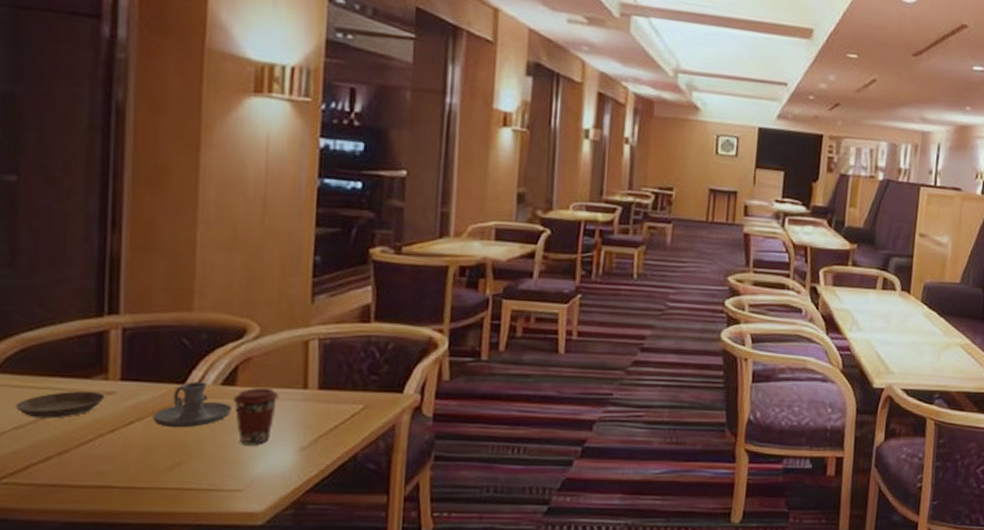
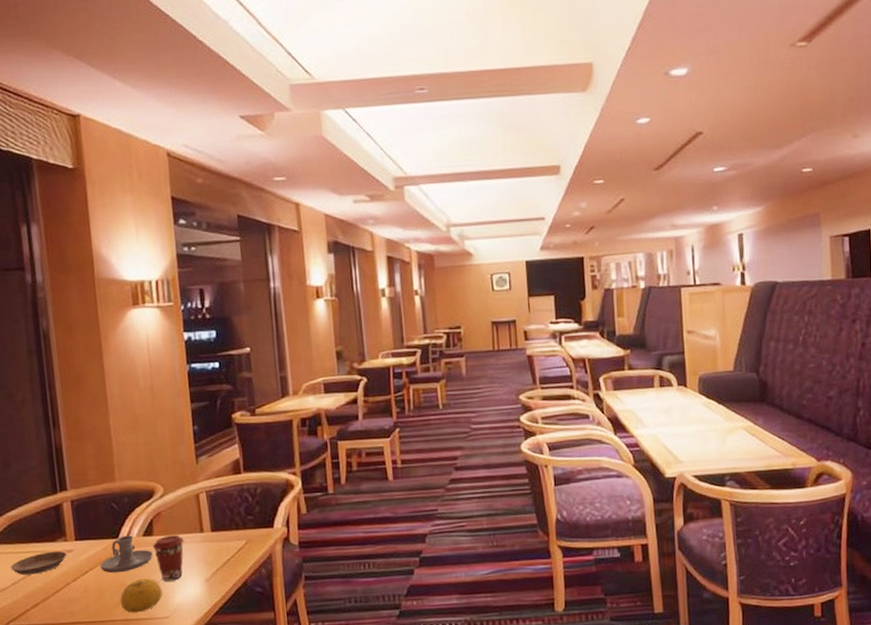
fruit: none [175,438,237,481] -> present [120,578,162,613]

